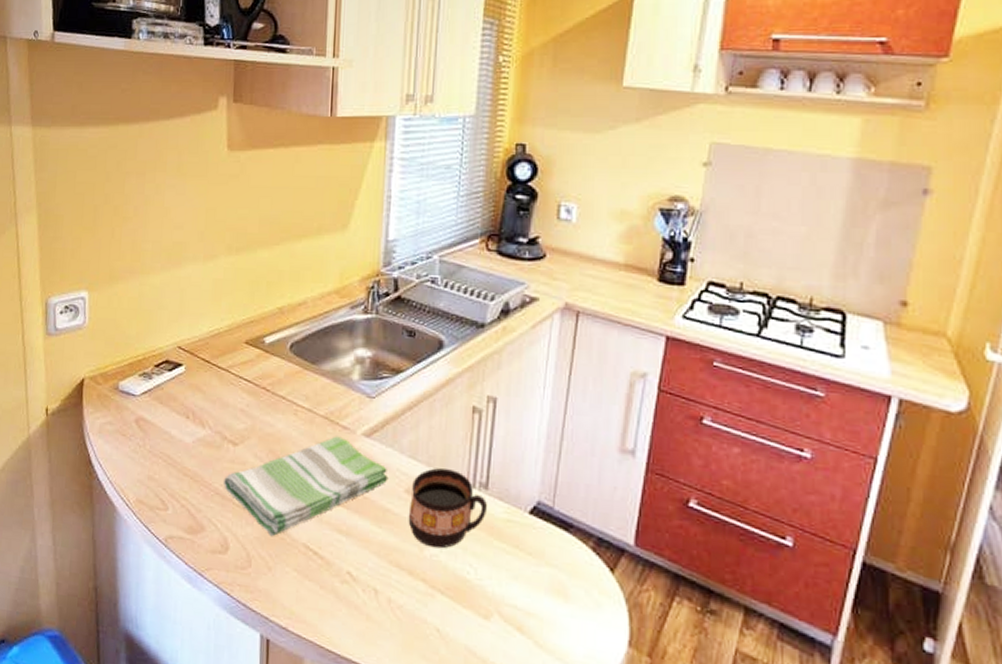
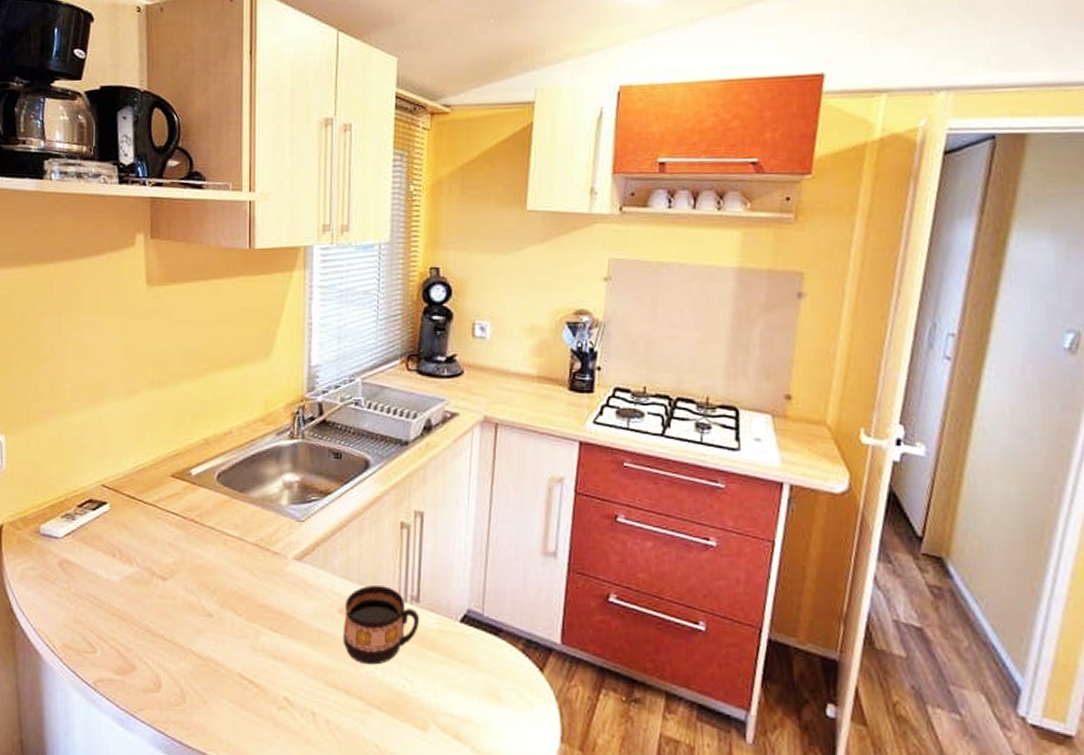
dish towel: present [223,436,388,537] -> none [153,562,321,670]

